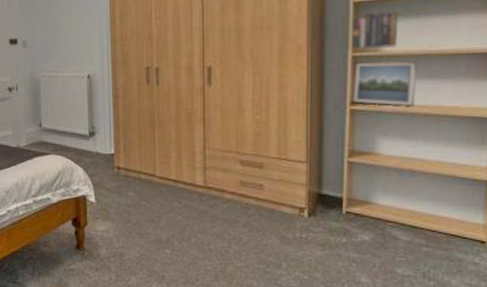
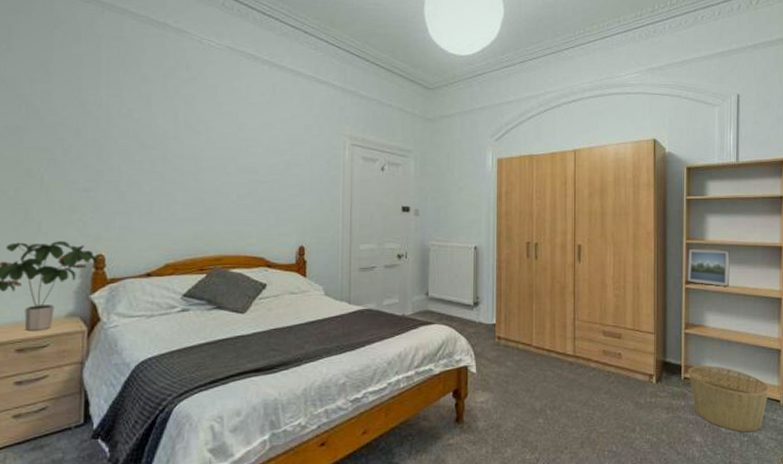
books: present [351,11,399,49] -> none [685,209,717,237]
basket: none [351,198,471,276] -> present [688,365,770,433]

